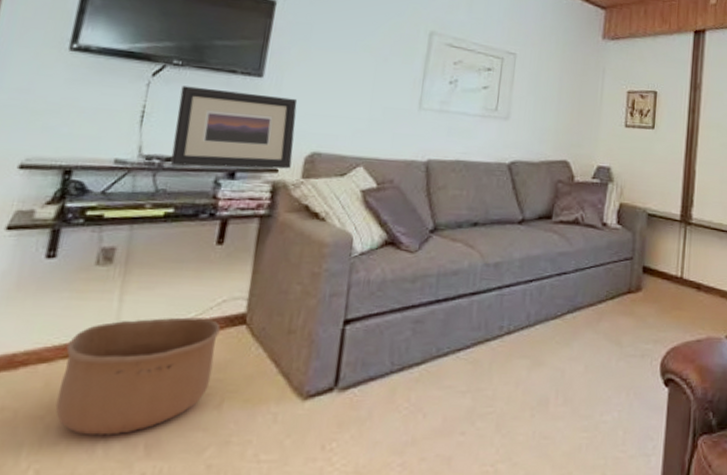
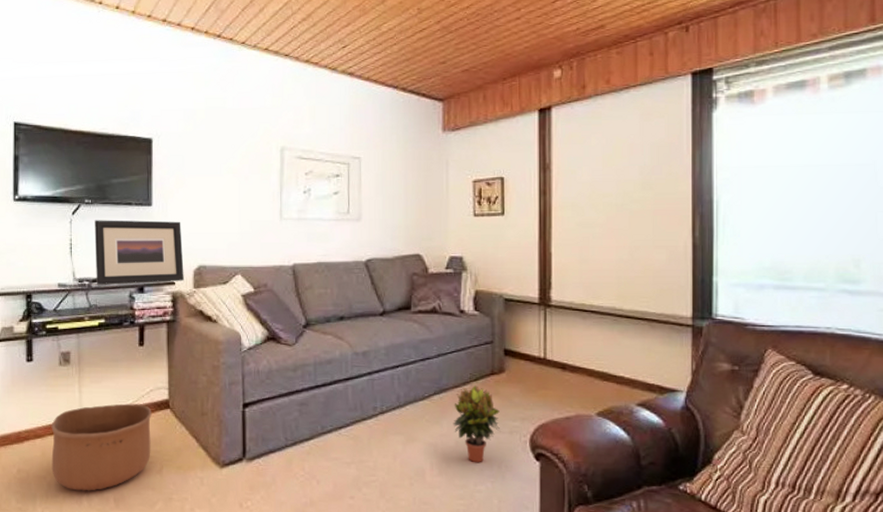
potted plant: none [584,304,633,390] -> present [453,385,501,463]

